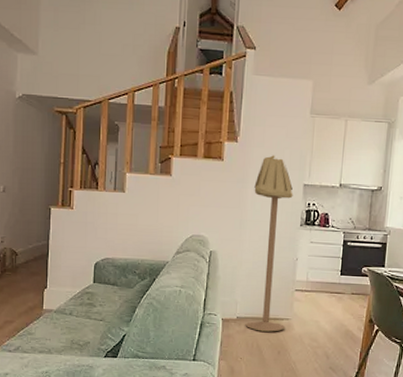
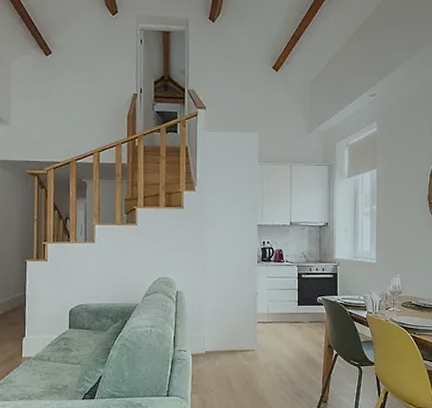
floor lamp: present [246,155,293,332] -> none [213,200,251,364]

